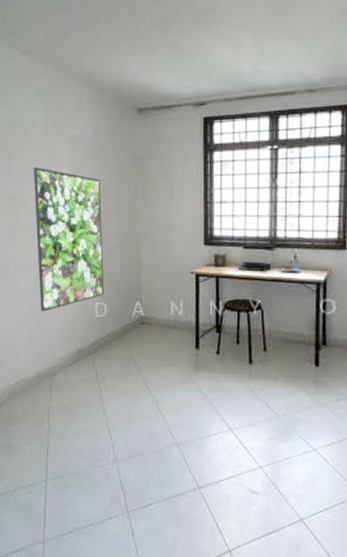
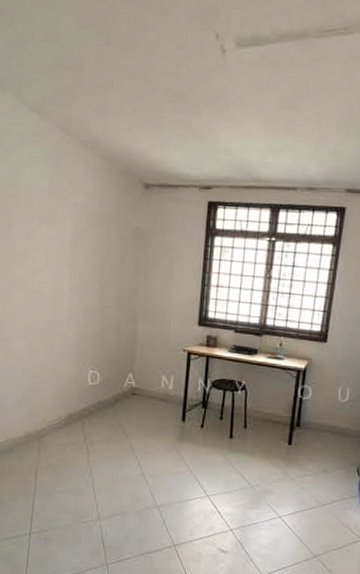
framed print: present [33,167,105,312] -> none [33,230,102,376]

